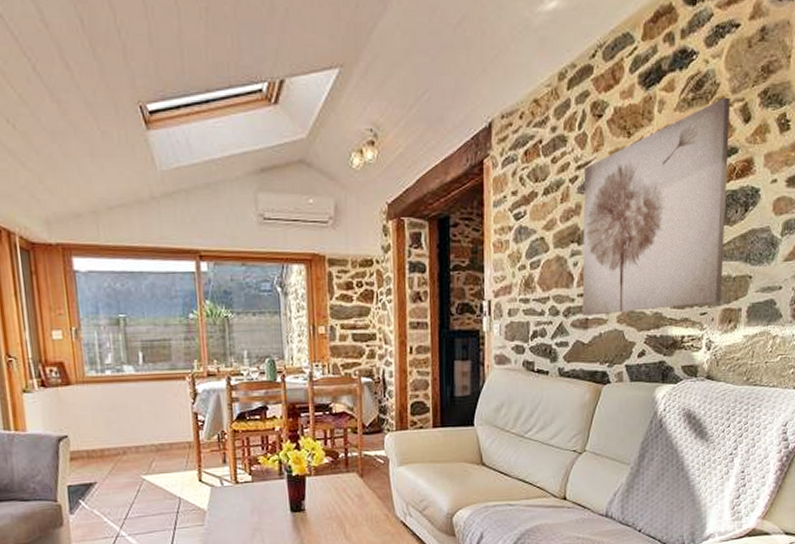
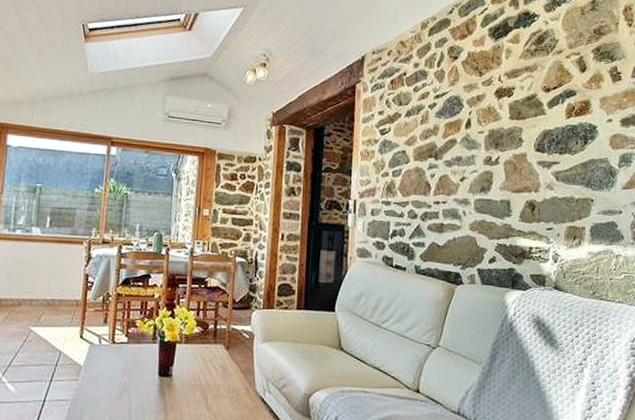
wall art: present [582,97,730,316] -> none [438,50,568,222]

